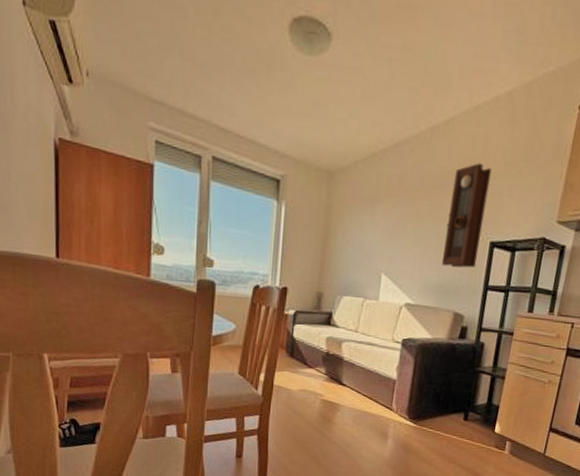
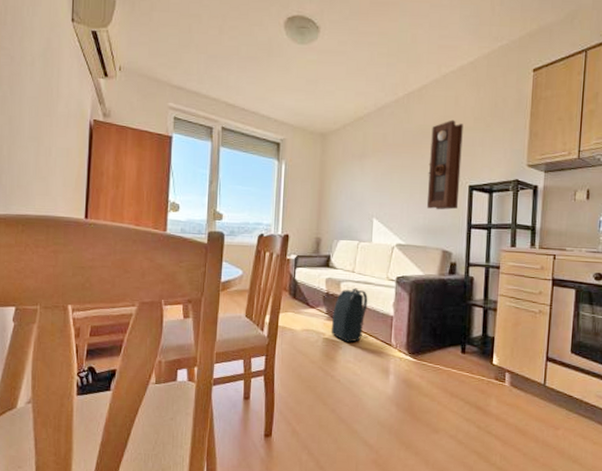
backpack: none [329,348,371,405] -> present [331,288,368,343]

